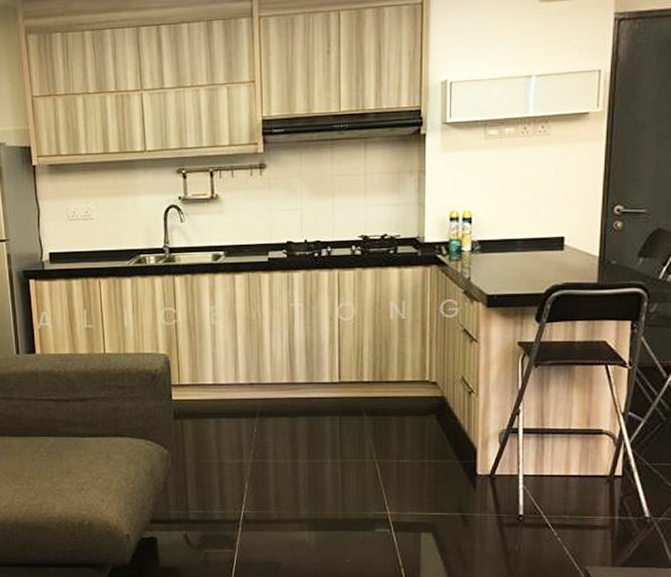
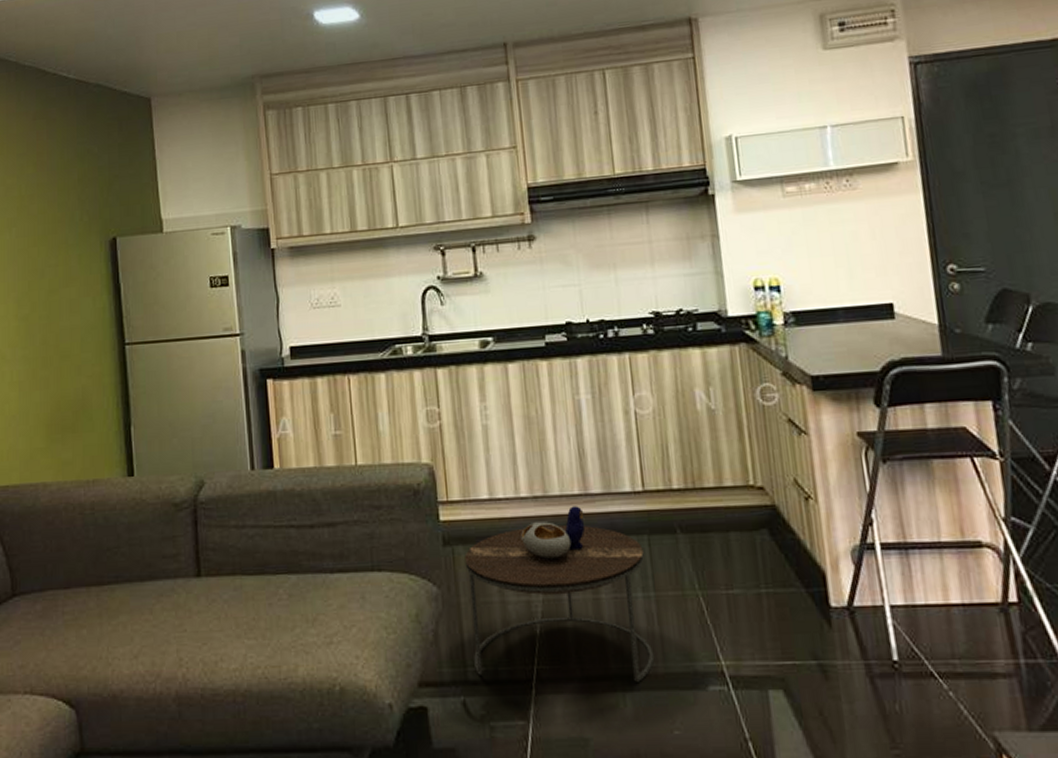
side table: none [191,392,335,524] -> present [464,506,654,682]

